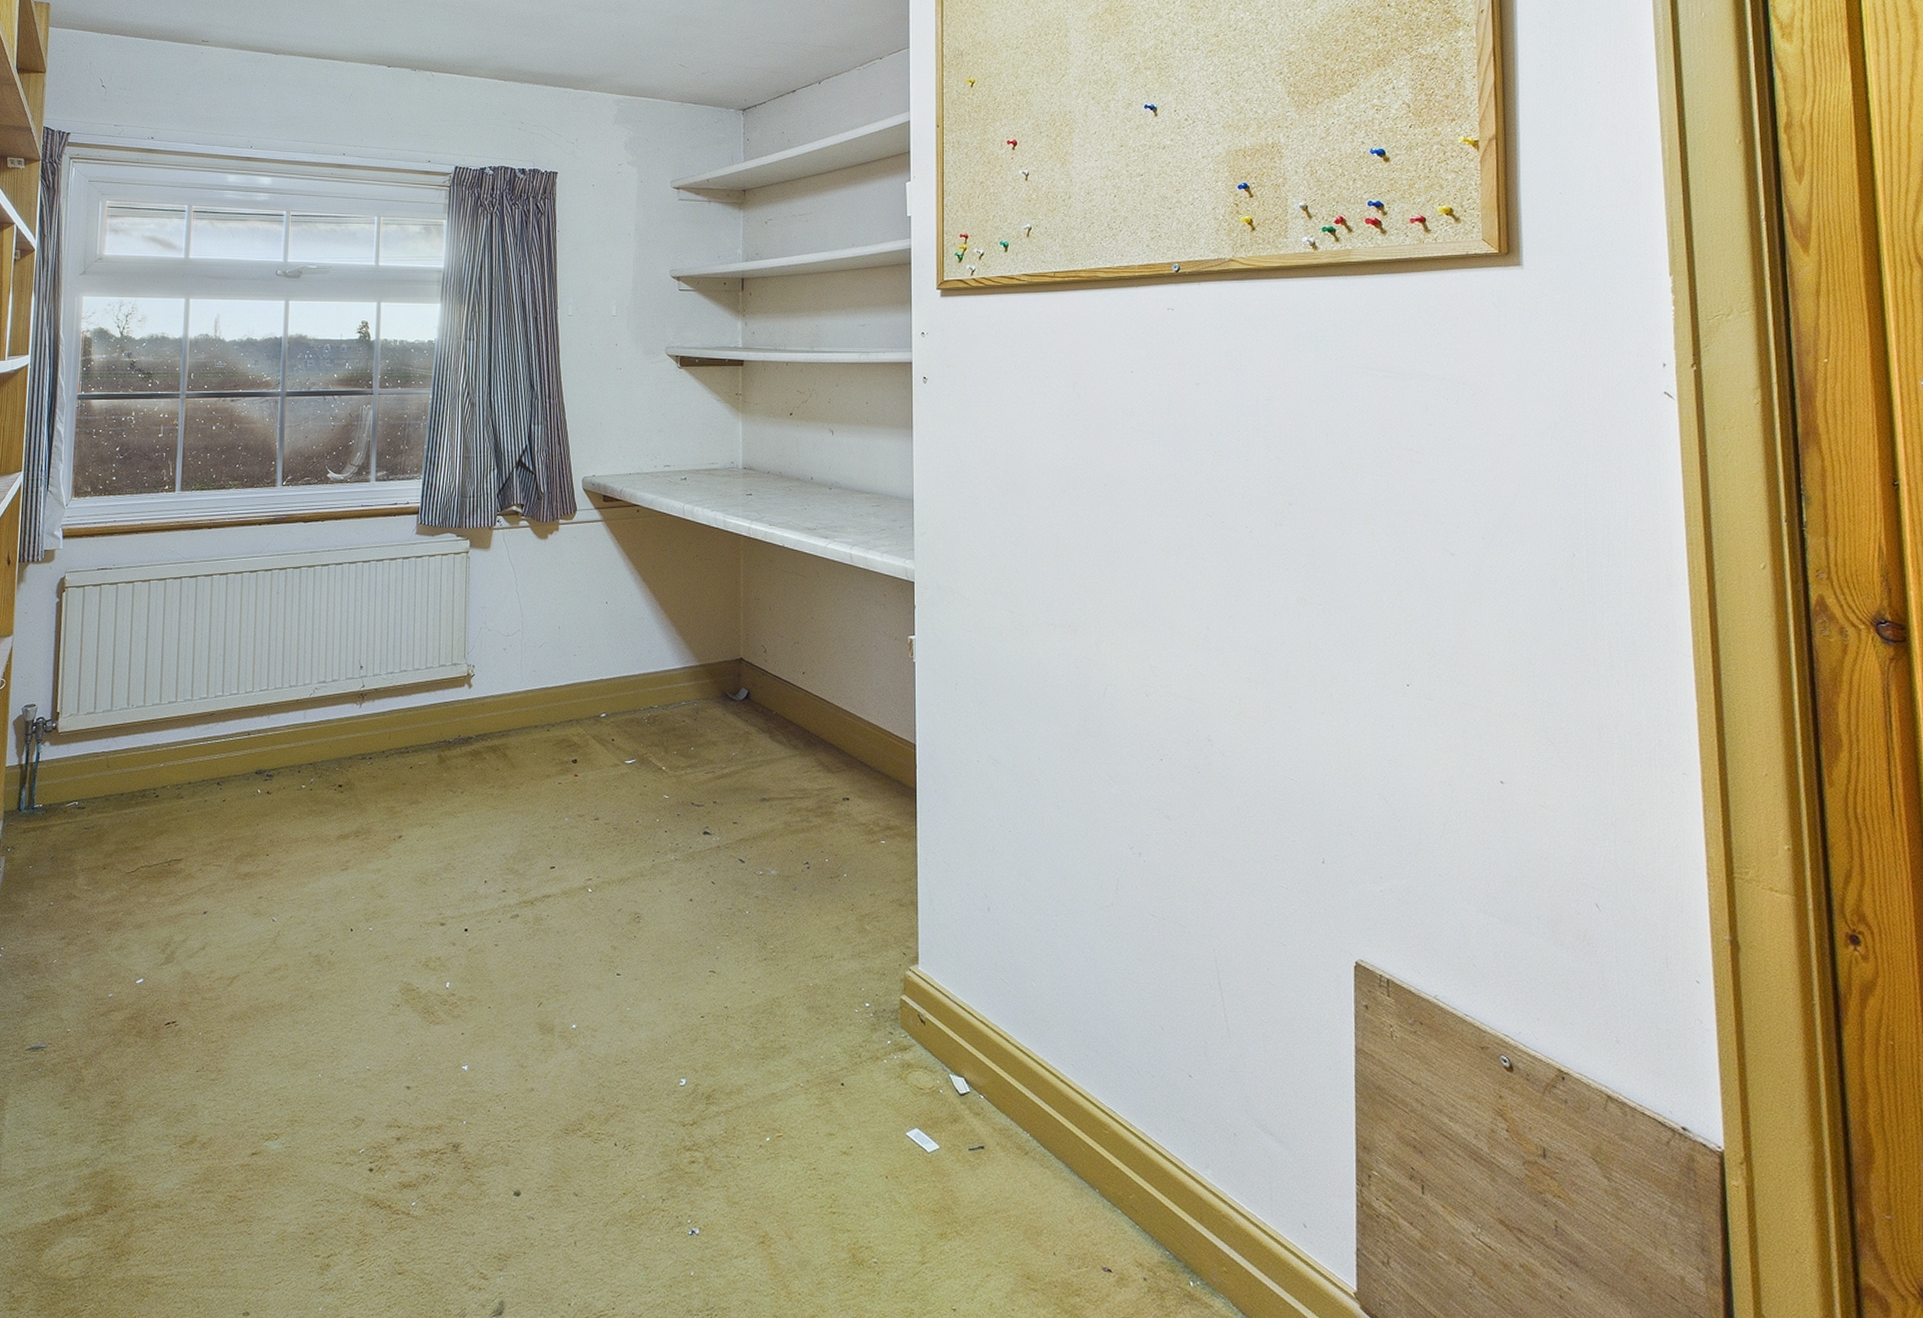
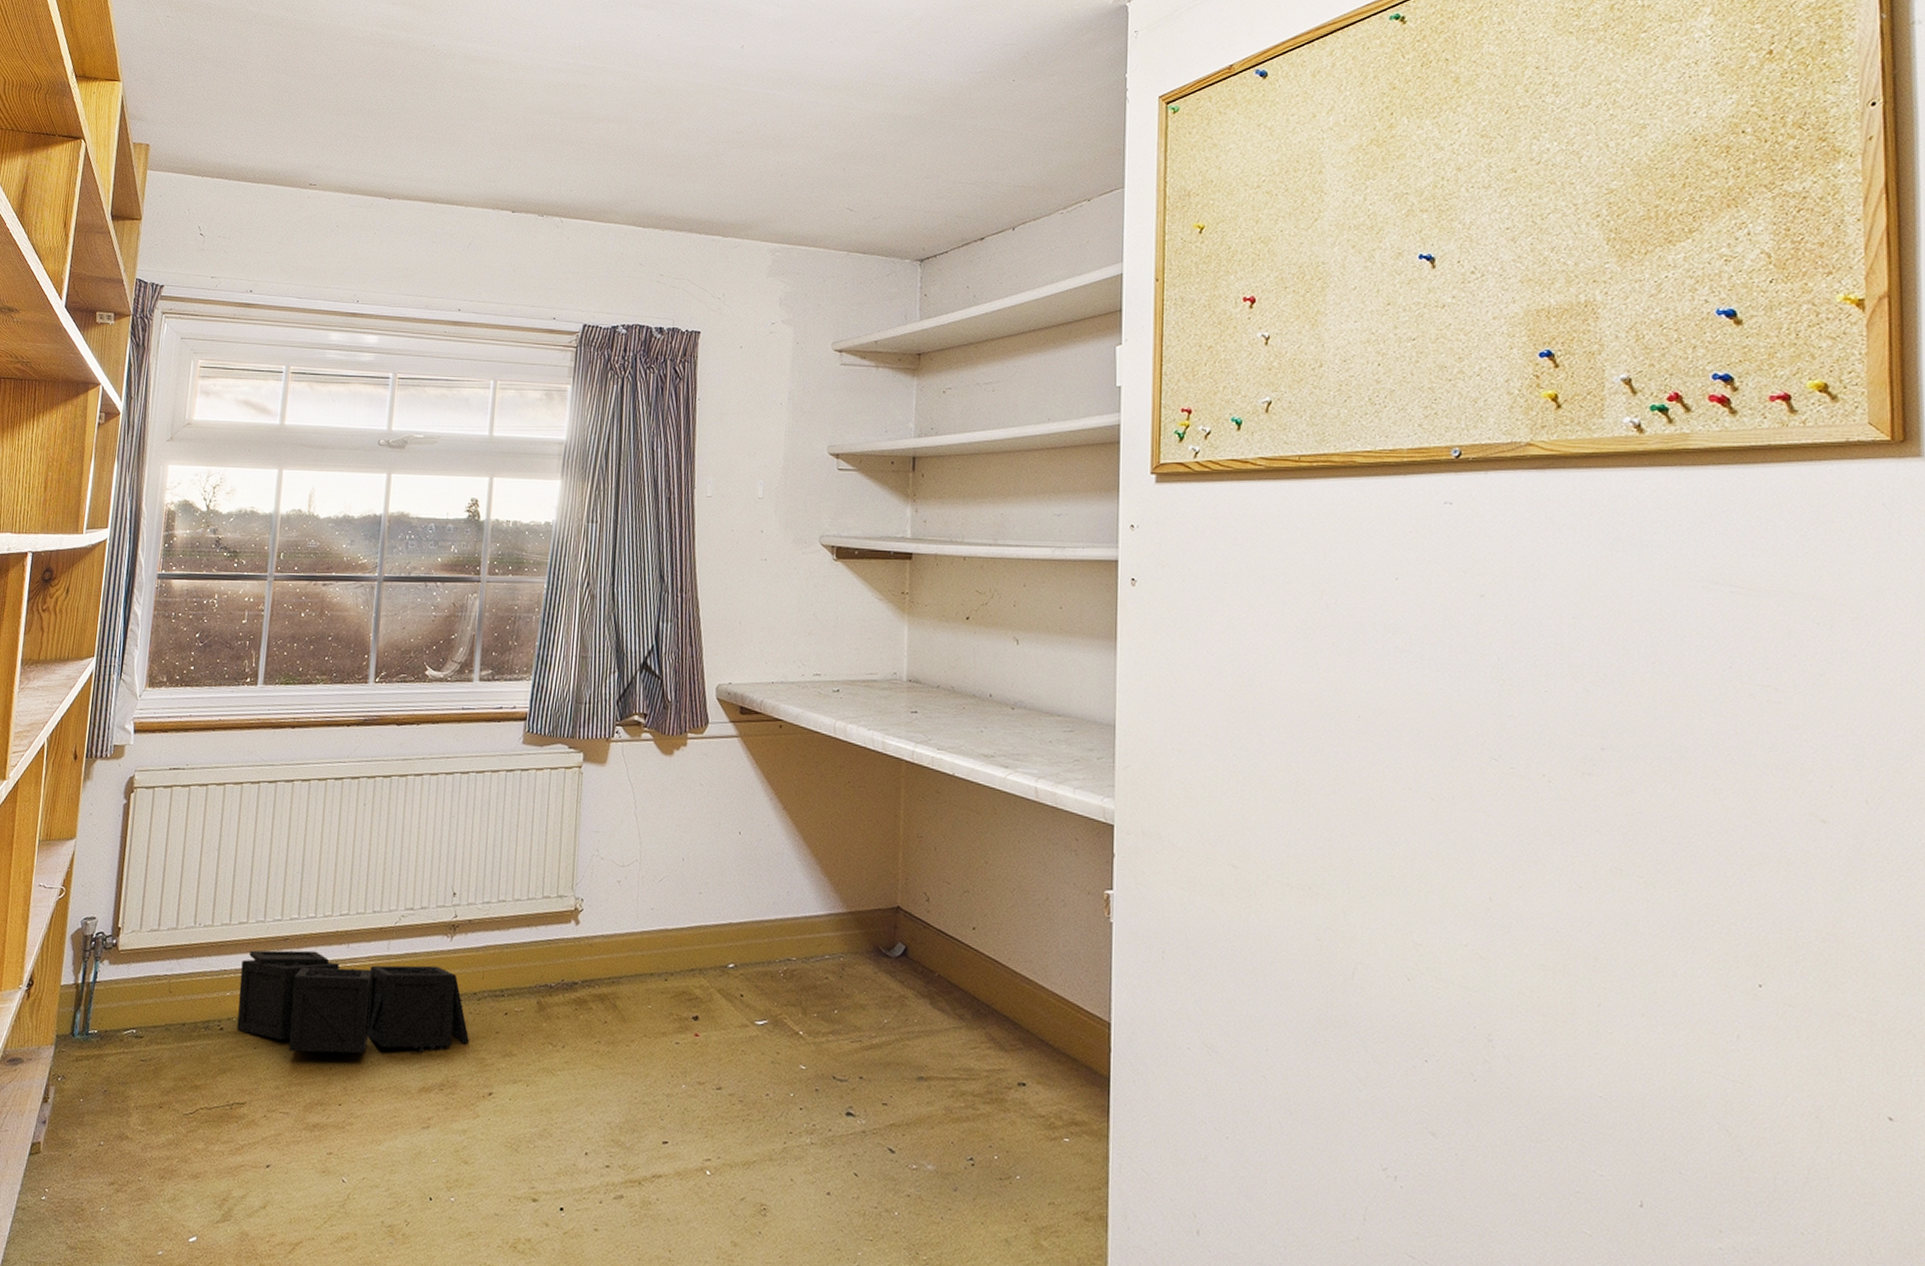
storage bin: none [171,723,380,812] -> present [237,950,469,1054]

